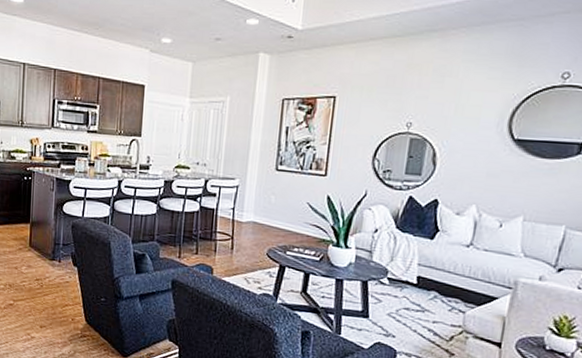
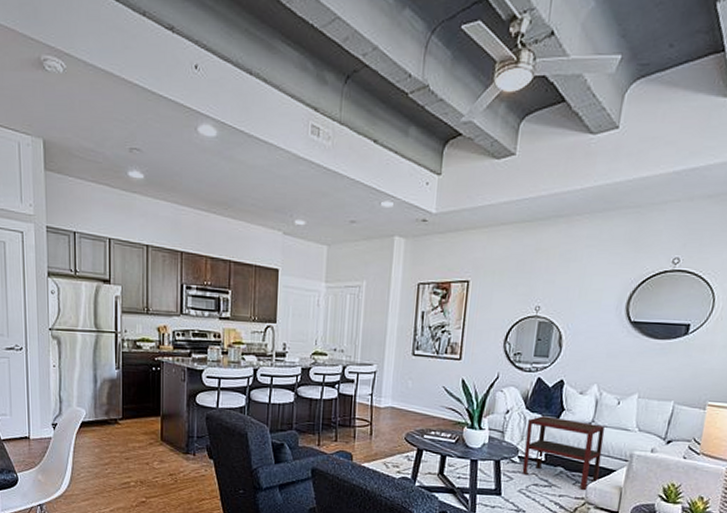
side table: none [391,236,485,319] -> present [522,416,605,491]

